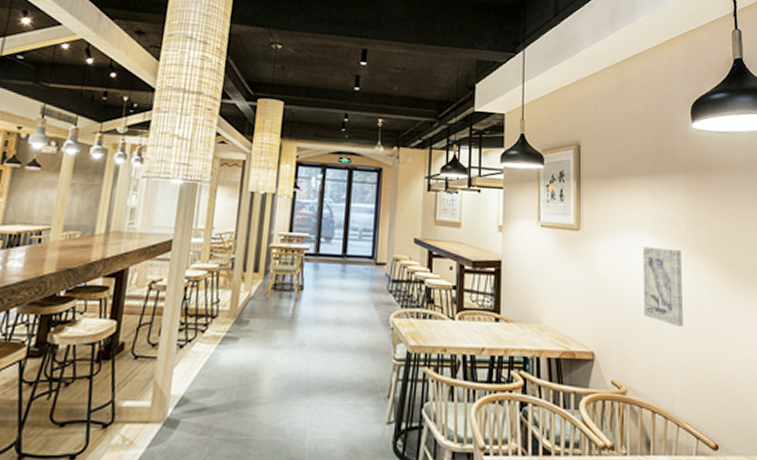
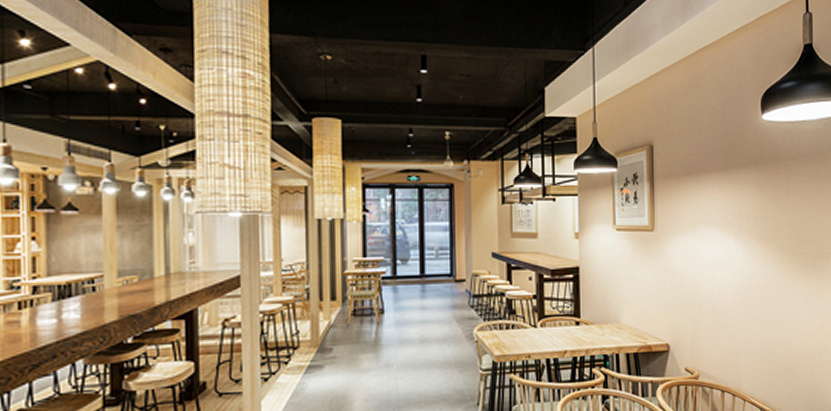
wall art: present [642,246,683,326] -> none [713,241,751,313]

